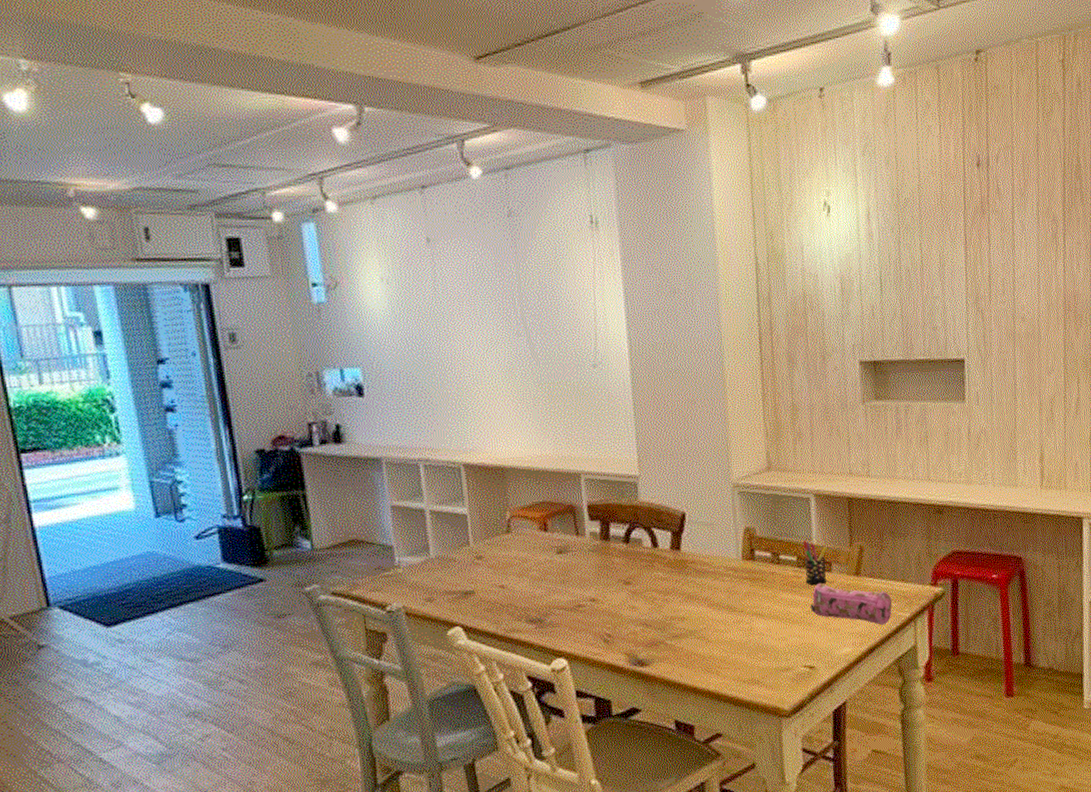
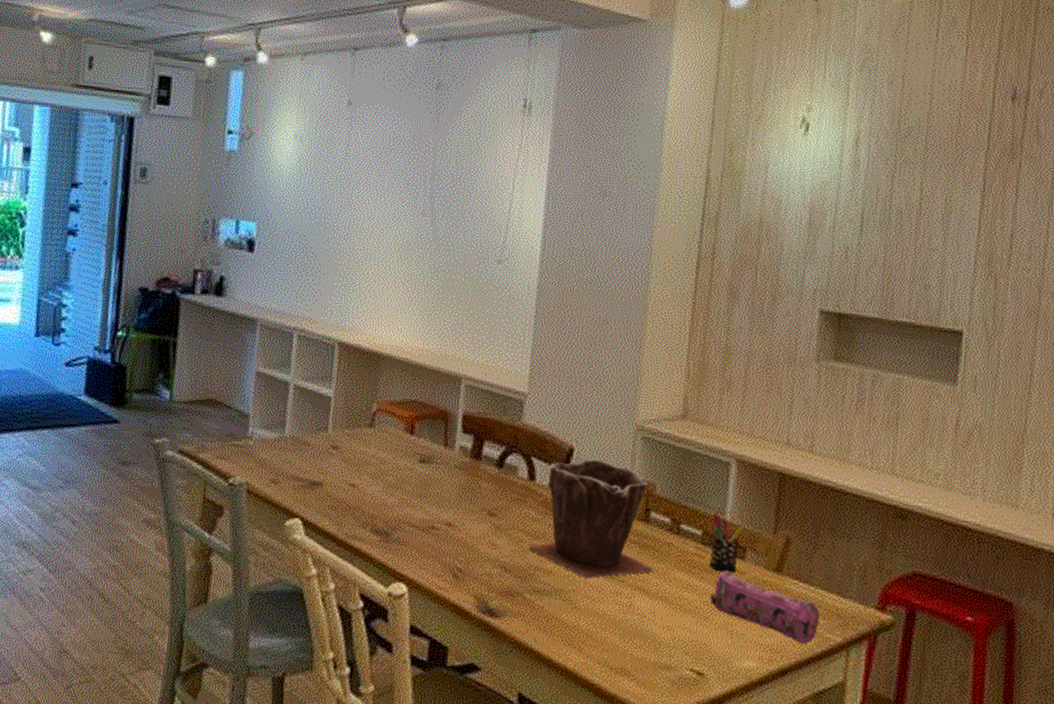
plant pot: none [663,518,765,617] -> present [529,459,654,579]

